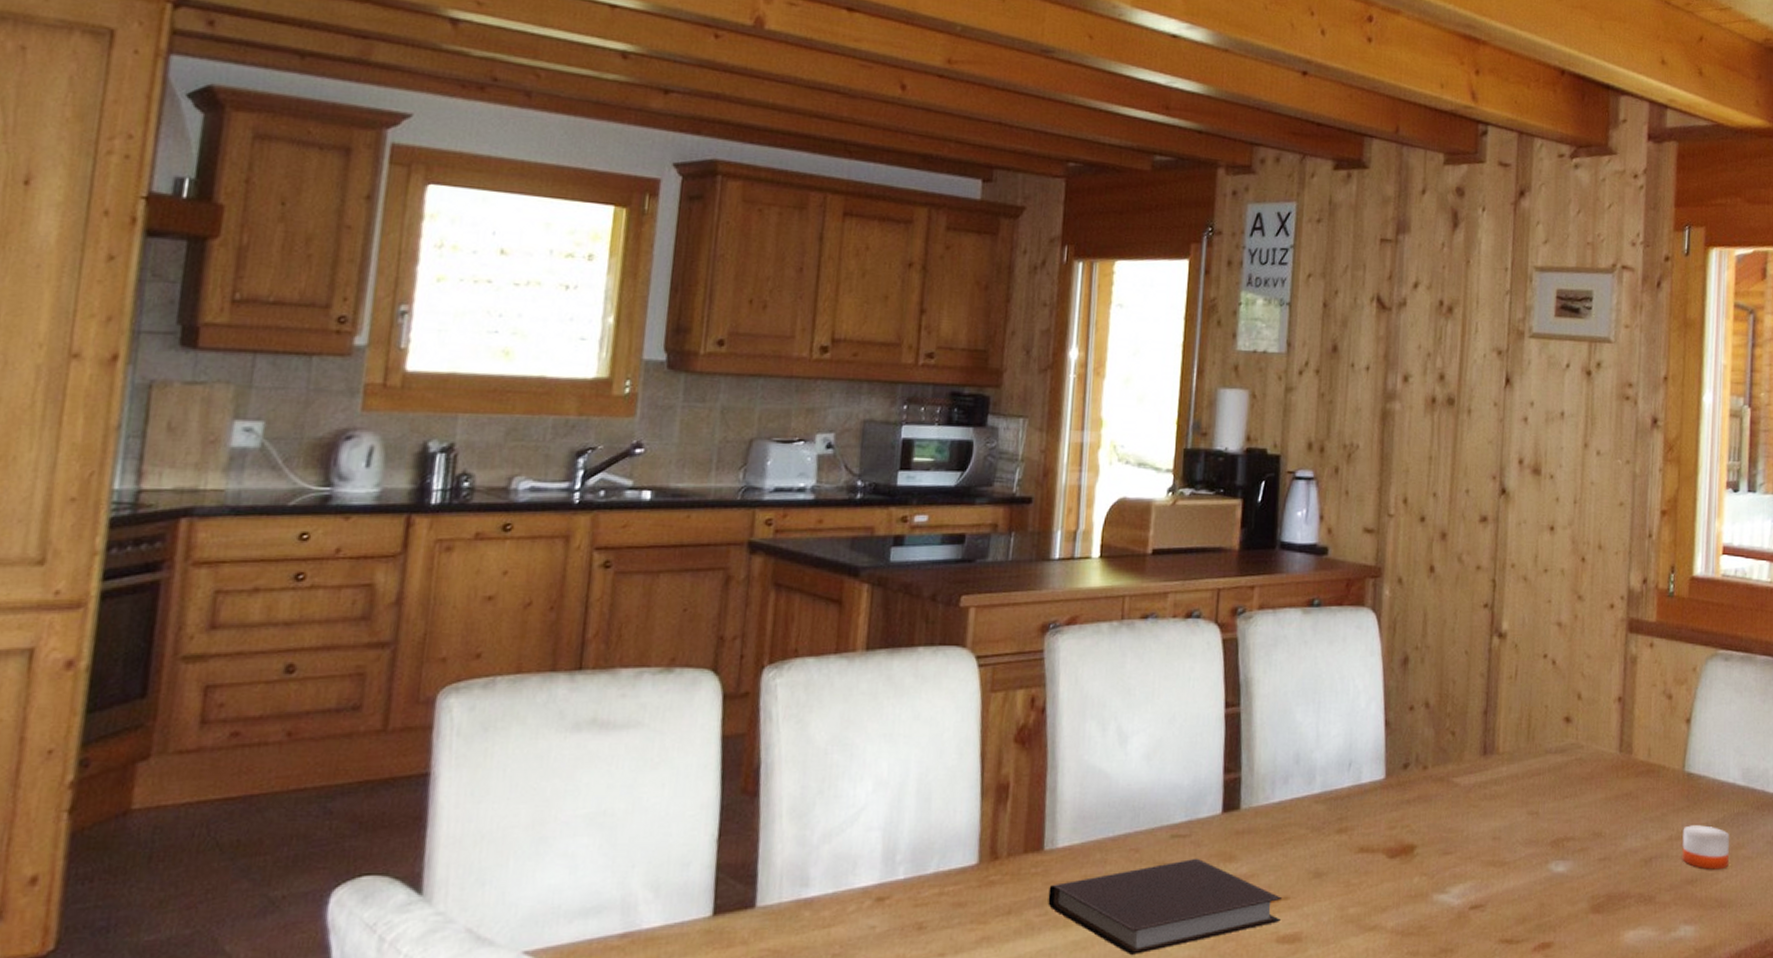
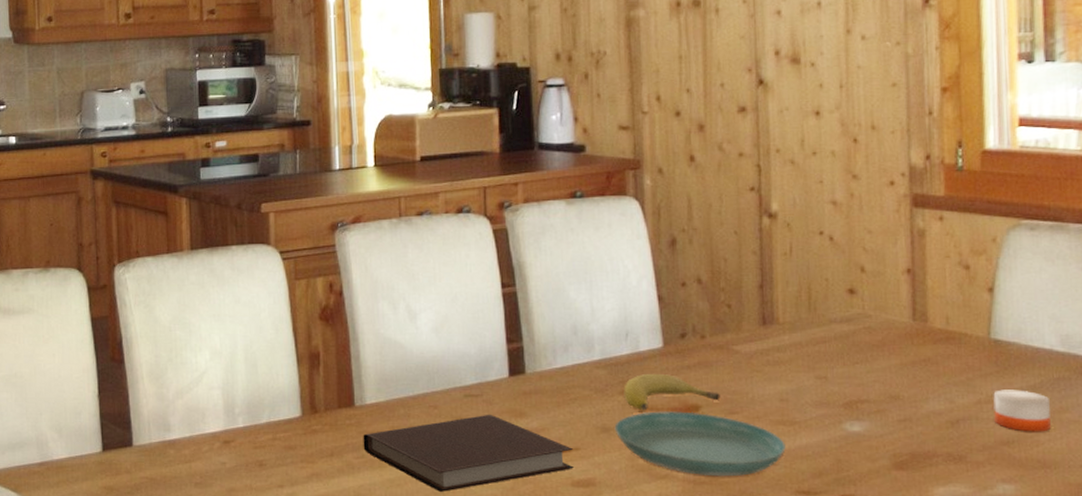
saucer: none [1327,852,1494,926] -> present [614,411,786,477]
fruit: none [1340,810,1436,851] -> present [624,374,721,410]

